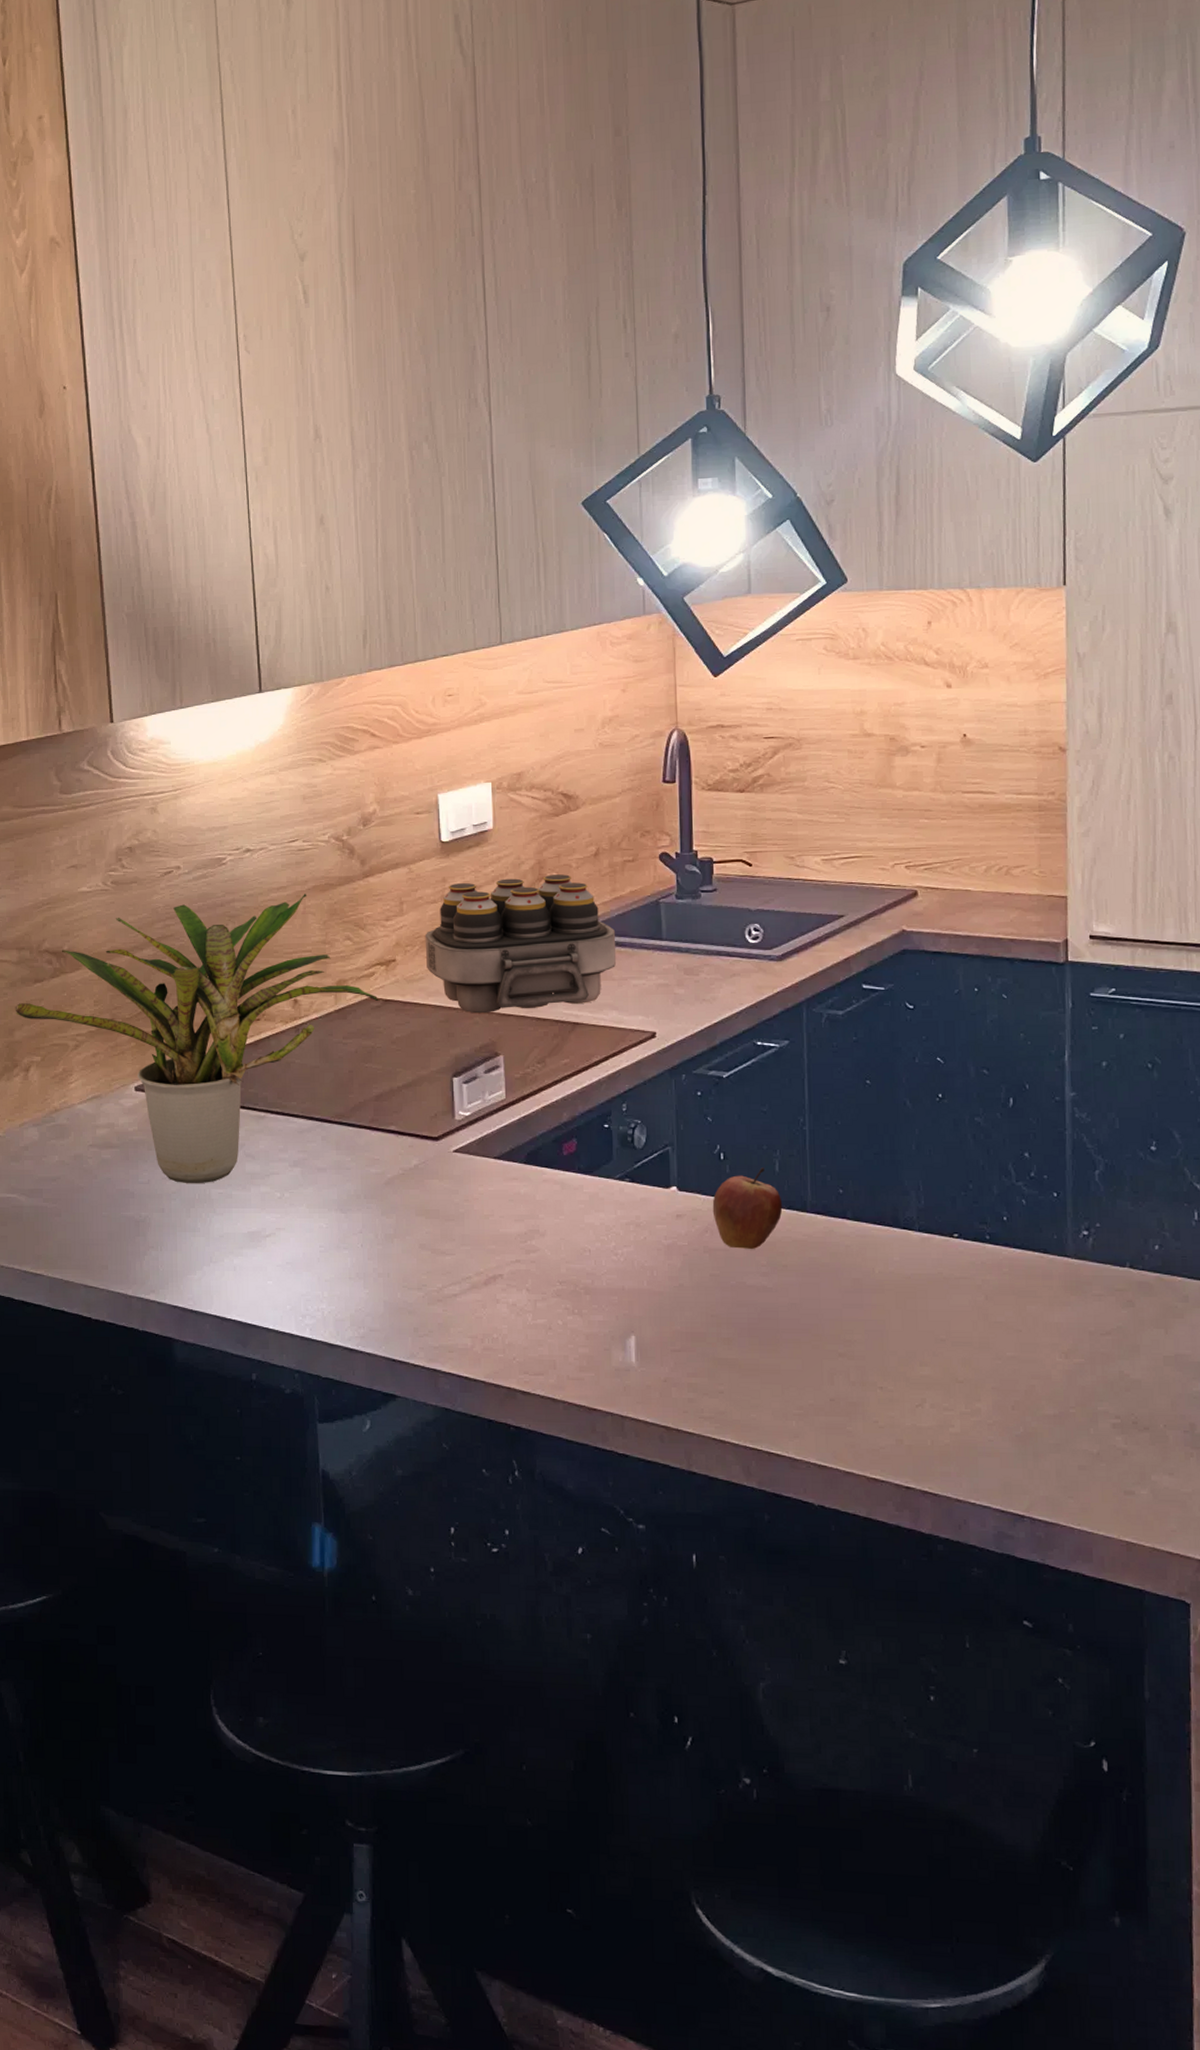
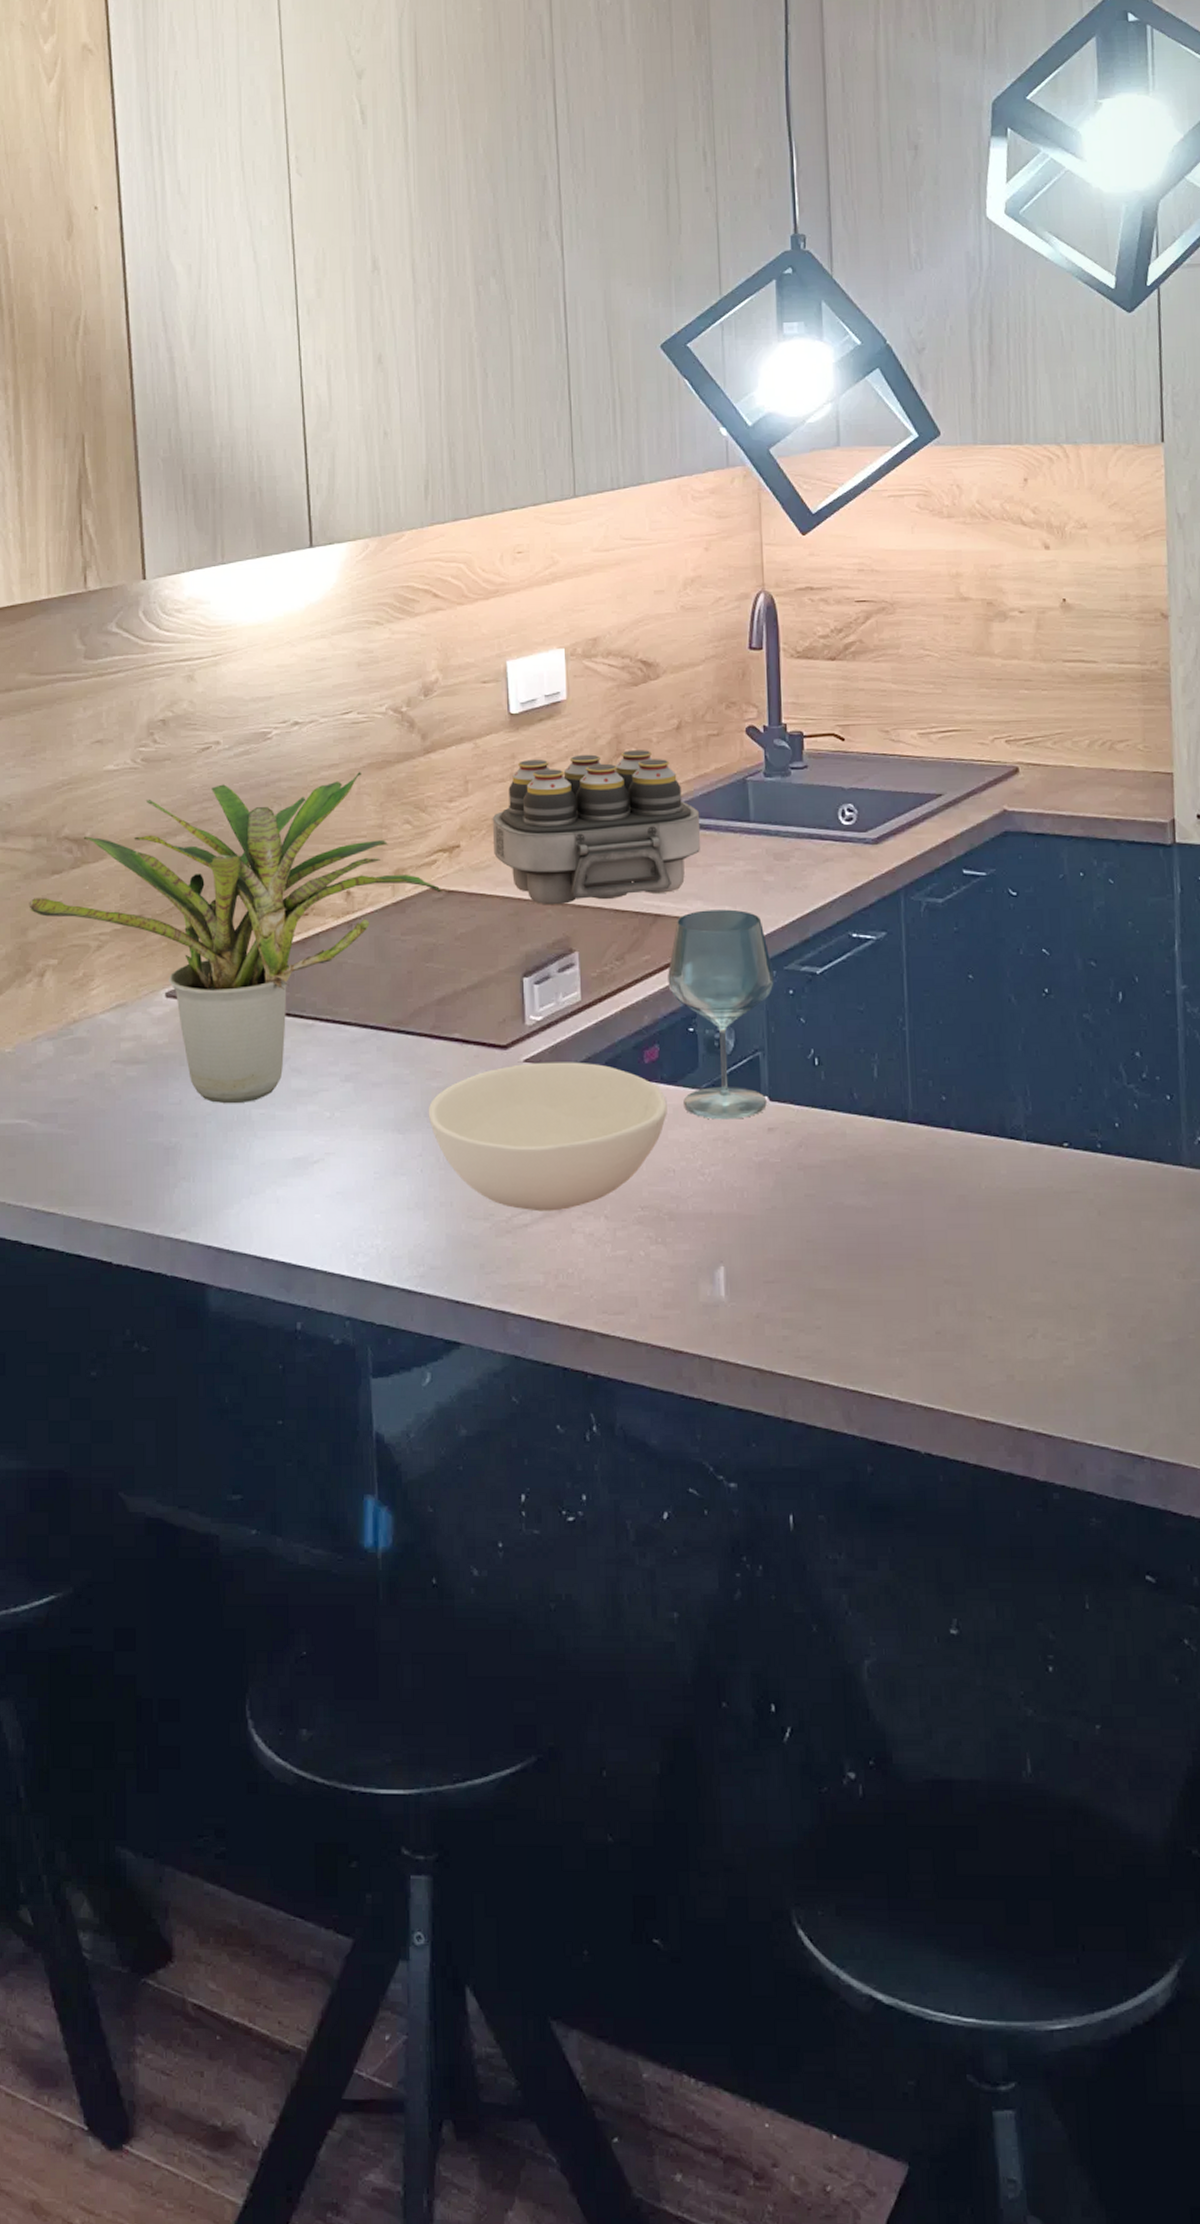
bowl: none [367,1153,584,1284] -> present [428,1062,667,1212]
wine glass: none [585,1019,684,1206] -> present [668,909,774,1120]
fruit: present [712,1168,783,1249] -> none [806,1073,882,1165]

